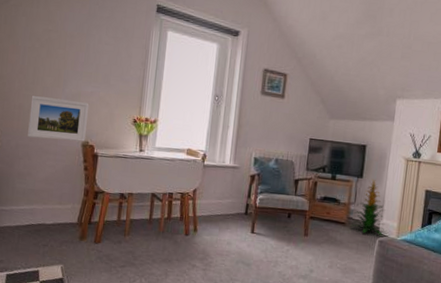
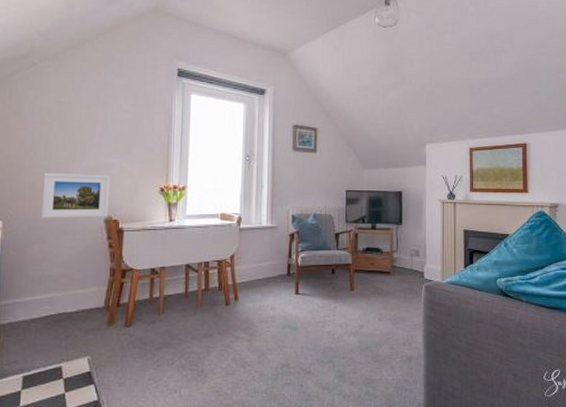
indoor plant: present [350,178,385,236] -> none [395,224,429,281]

